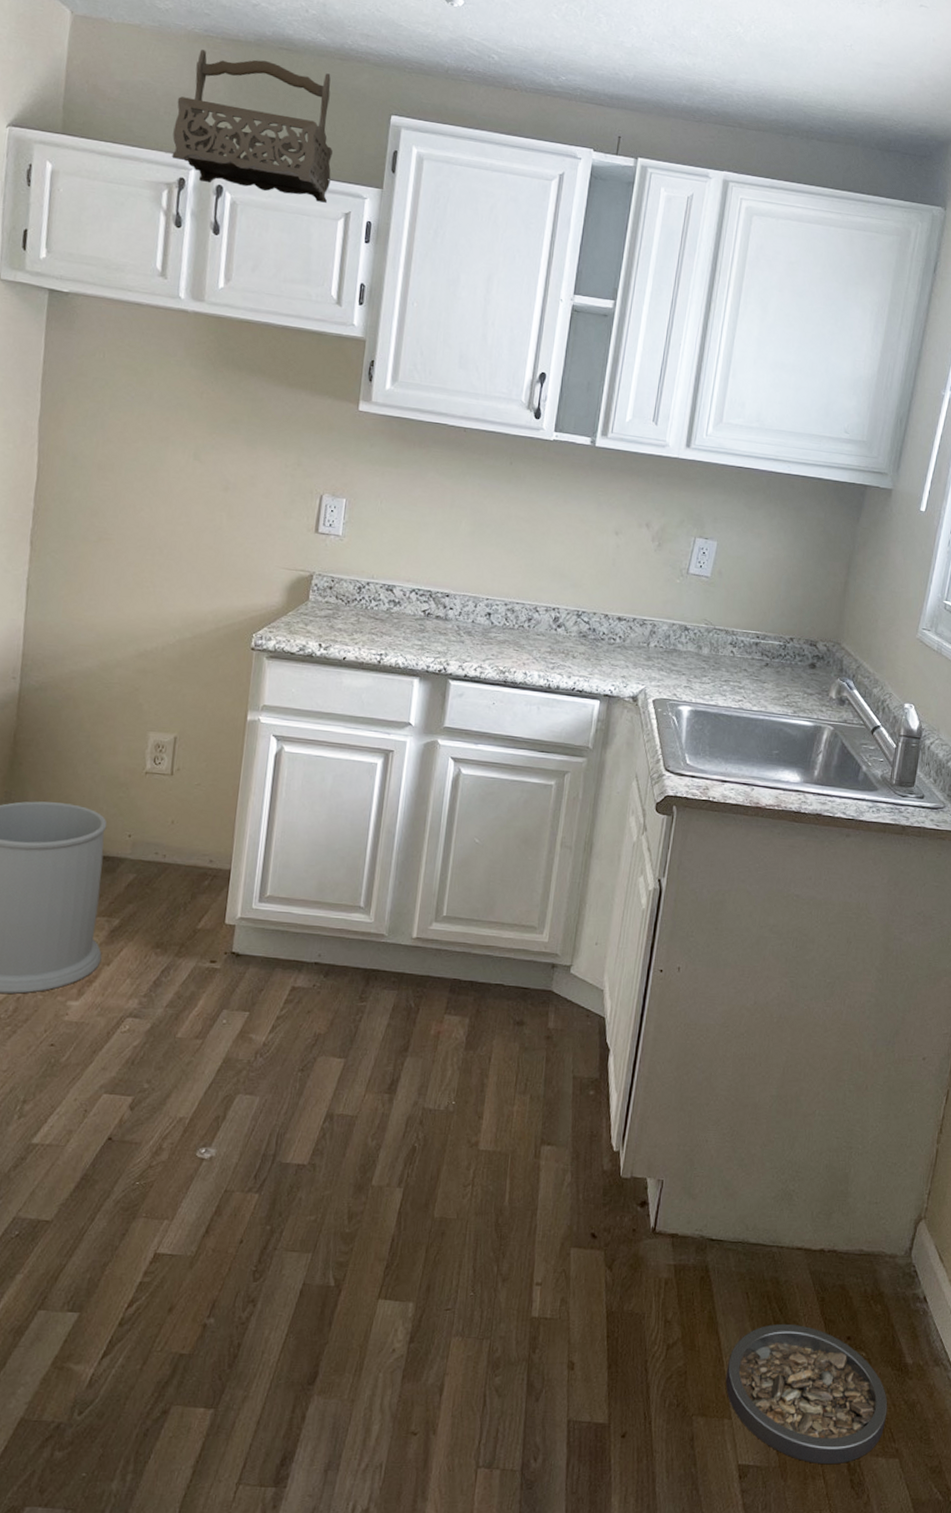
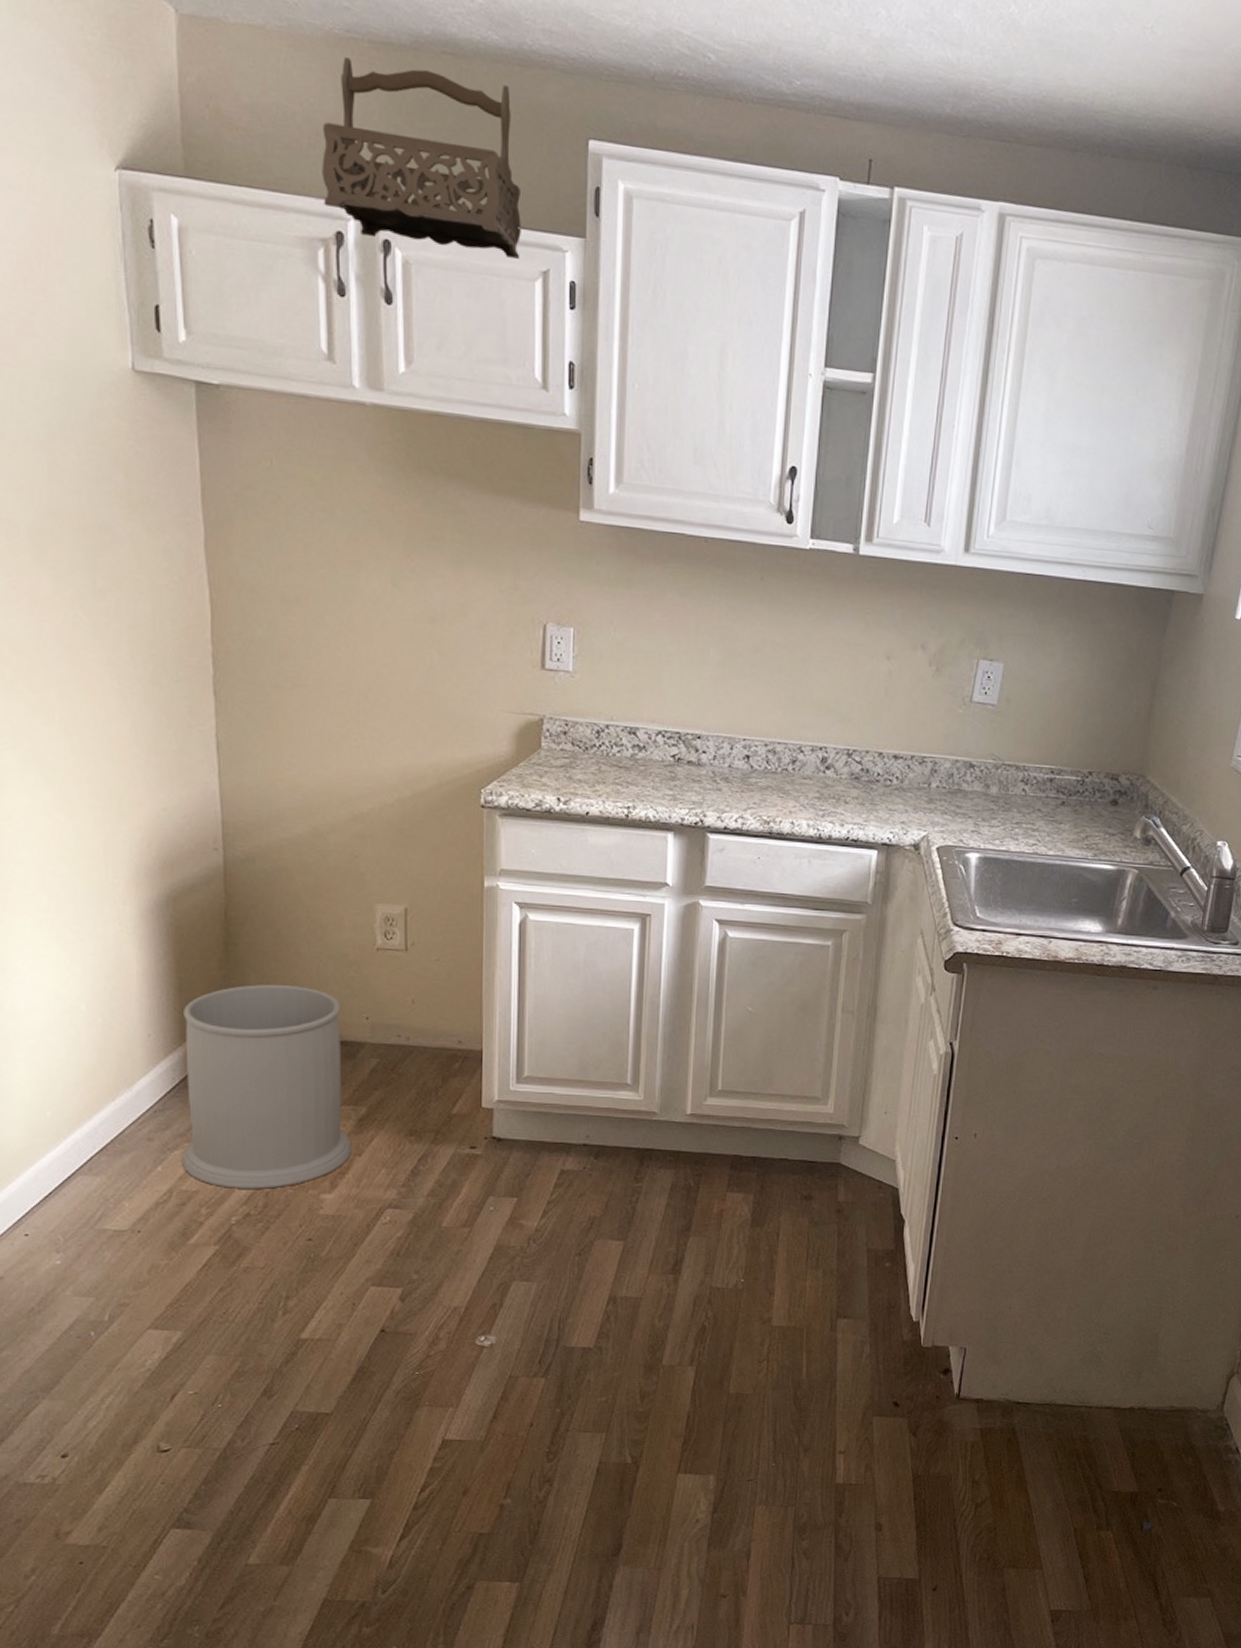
pet bowl: present [725,1323,888,1465] -> none [1036,1479,1200,1607]

